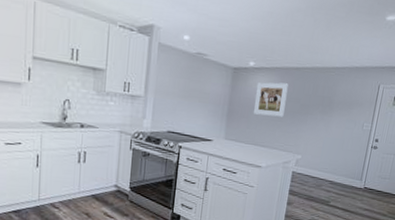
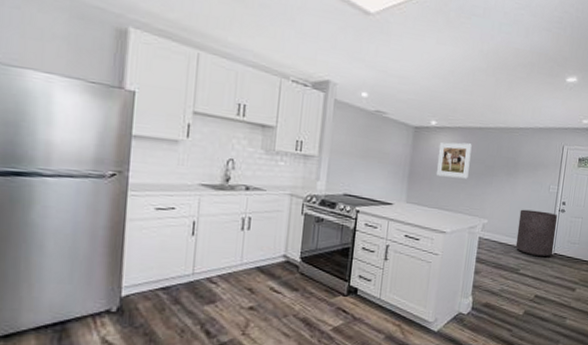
trash can: none [327,146,369,191] -> present [515,209,557,257]

